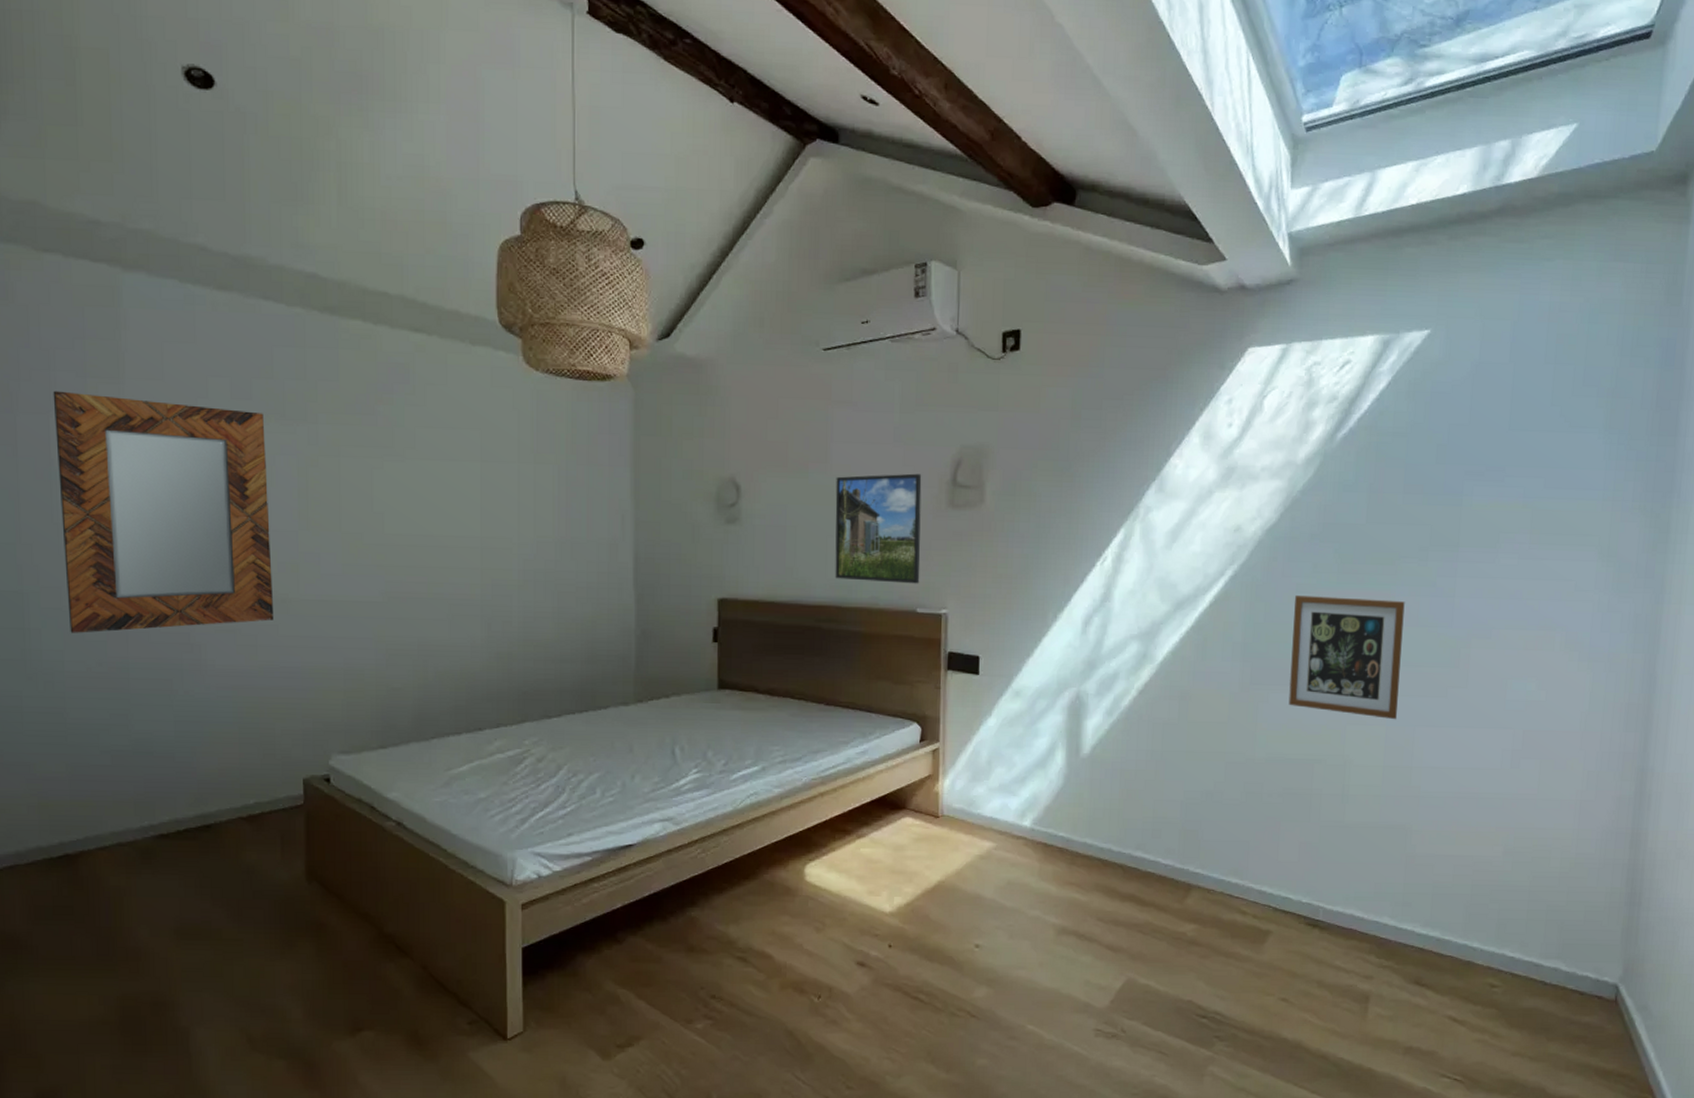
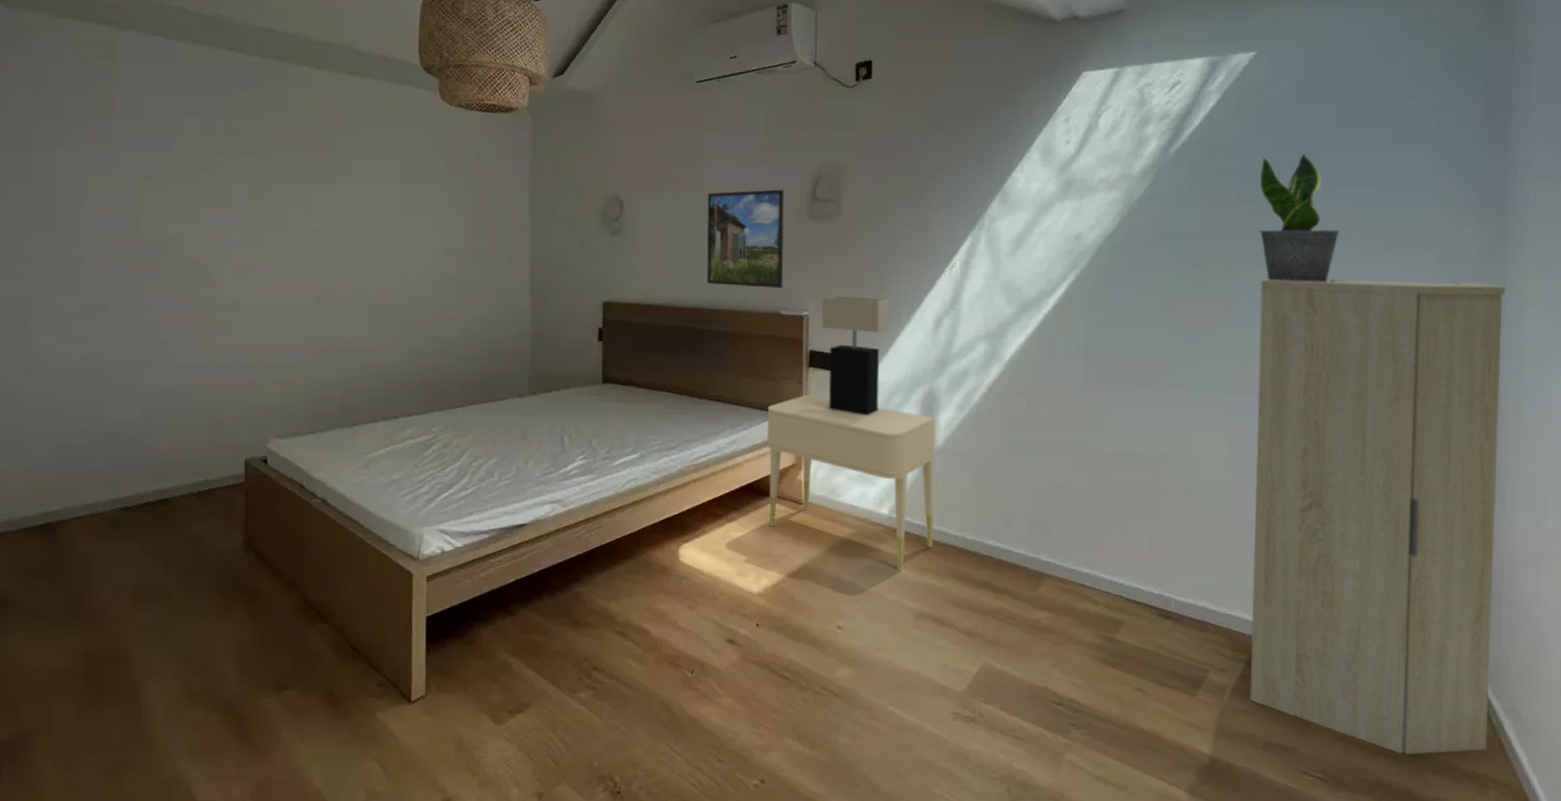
home mirror: present [53,390,273,633] -> none [59,129,227,332]
nightstand: none [900,699,1082,886] -> present [766,394,935,572]
table lamp: none [962,592,1035,723] -> present [821,296,889,416]
picture frame: present [1288,594,1405,720] -> none [1133,297,1243,417]
cabinet: none [1393,575,1665,1054] -> present [1250,279,1505,755]
potted plant: none [1424,441,1506,579] -> present [1259,153,1340,282]

